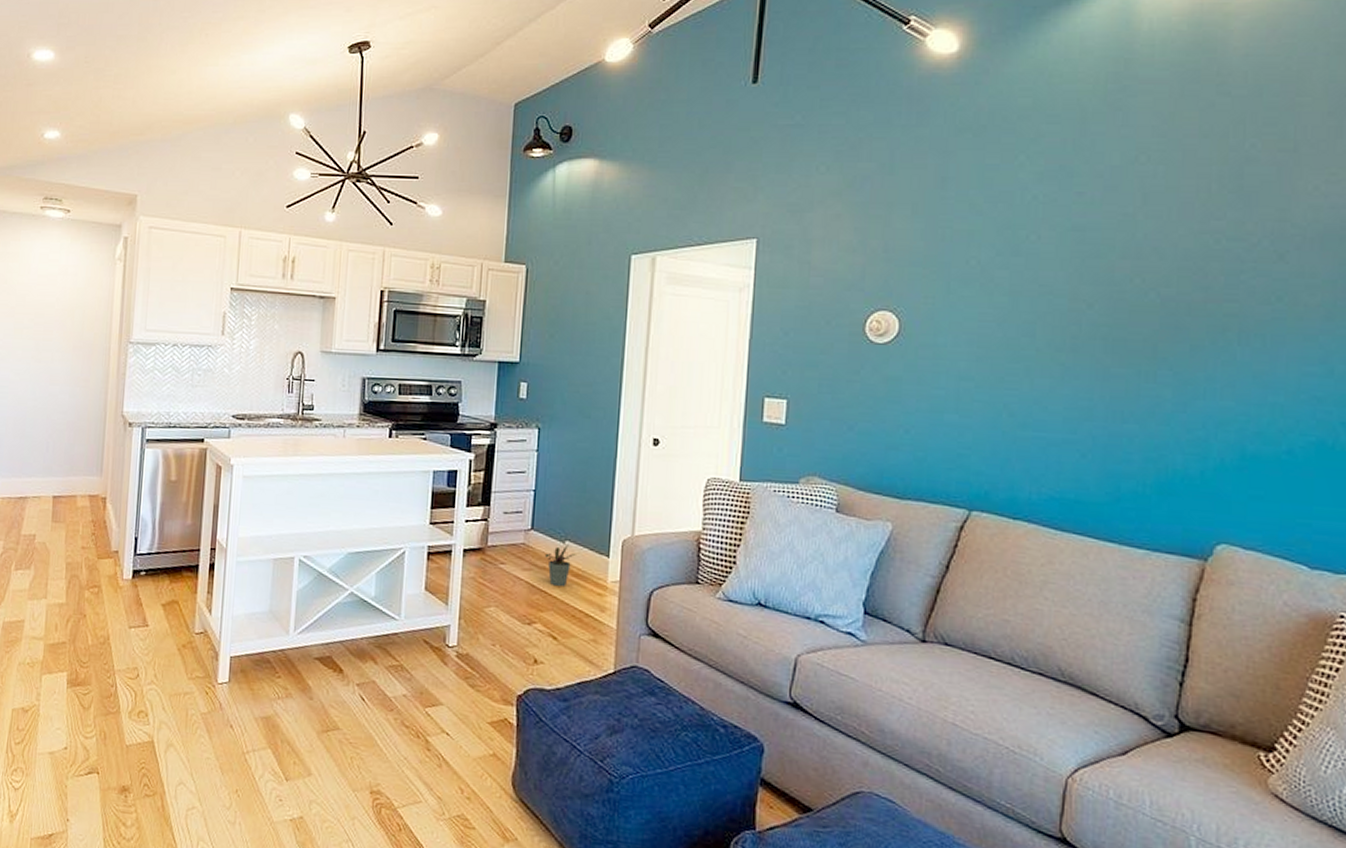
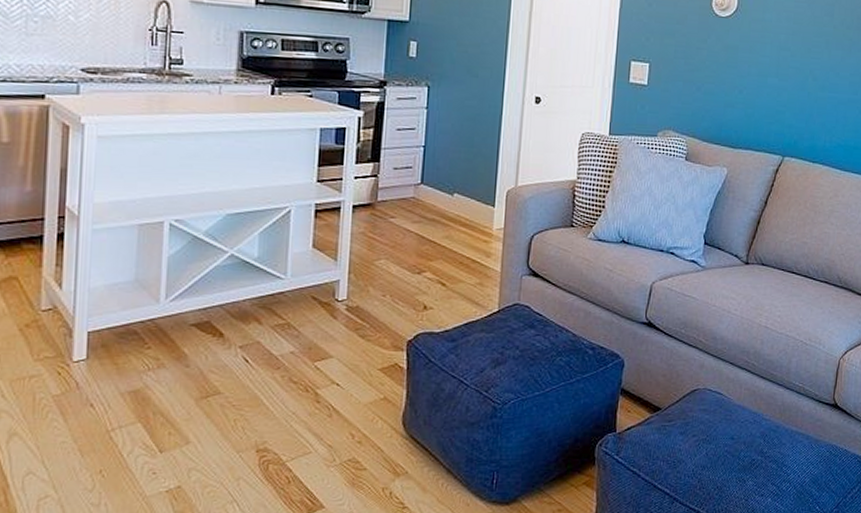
potted plant: present [544,544,576,586] -> none [434,196,464,236]

